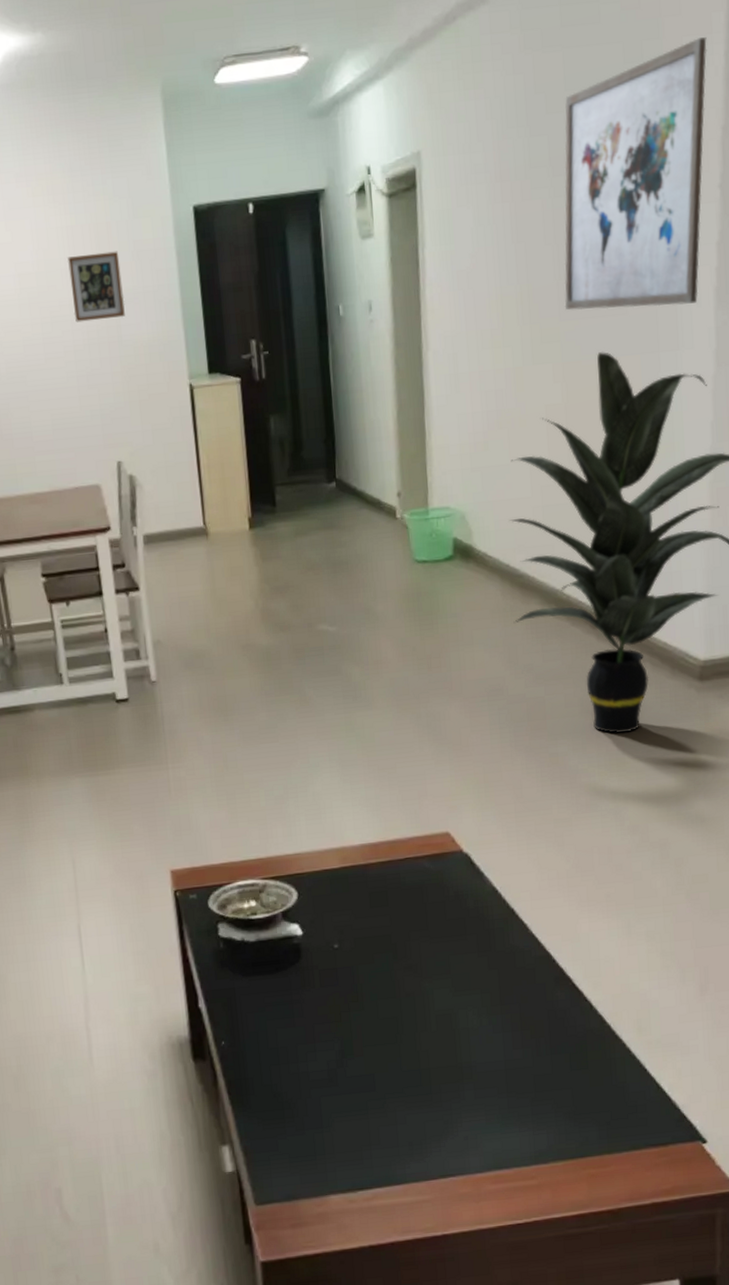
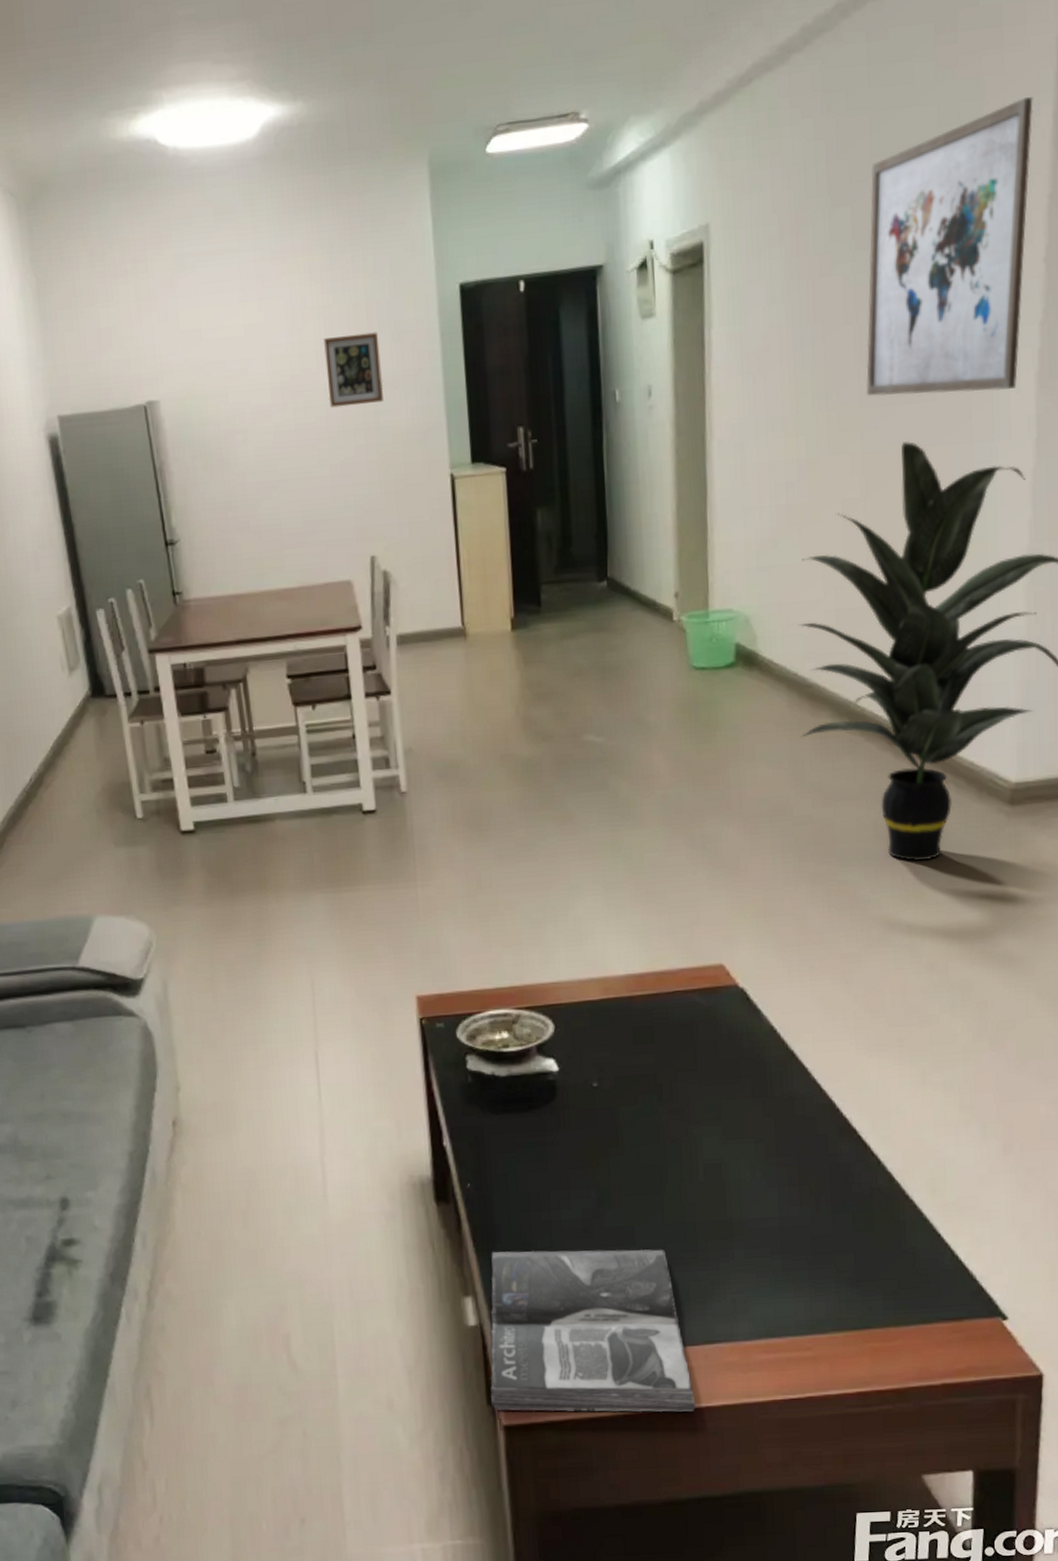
magazine: none [245,1094,434,1249] -> present [490,1249,696,1413]

